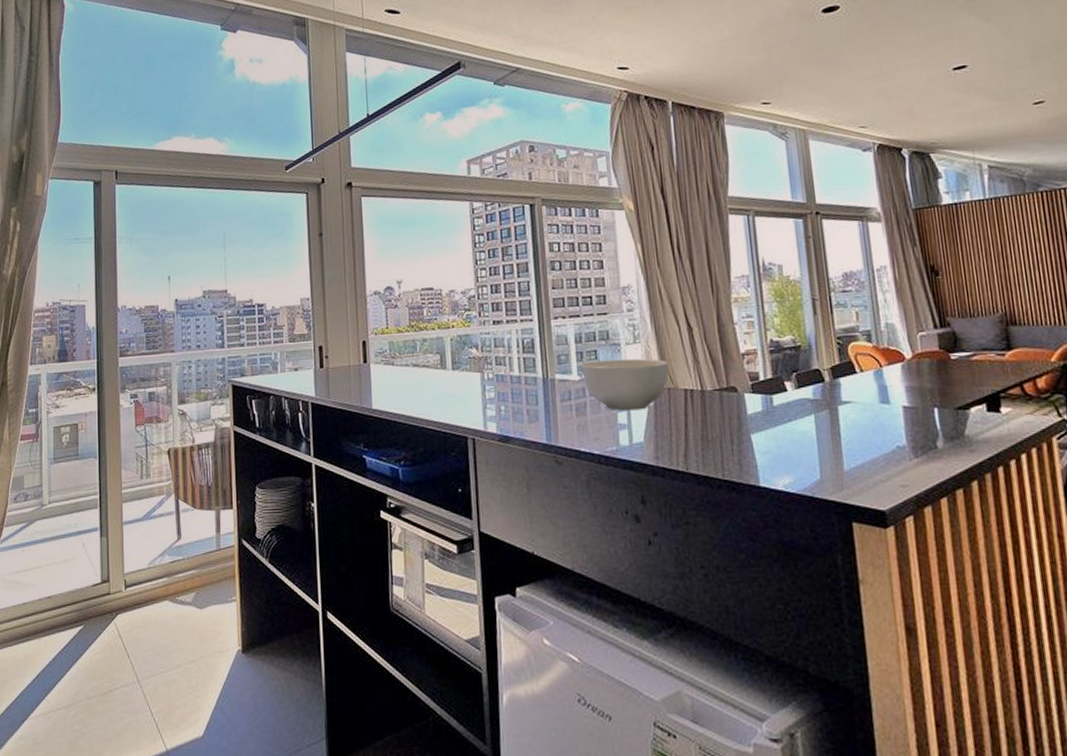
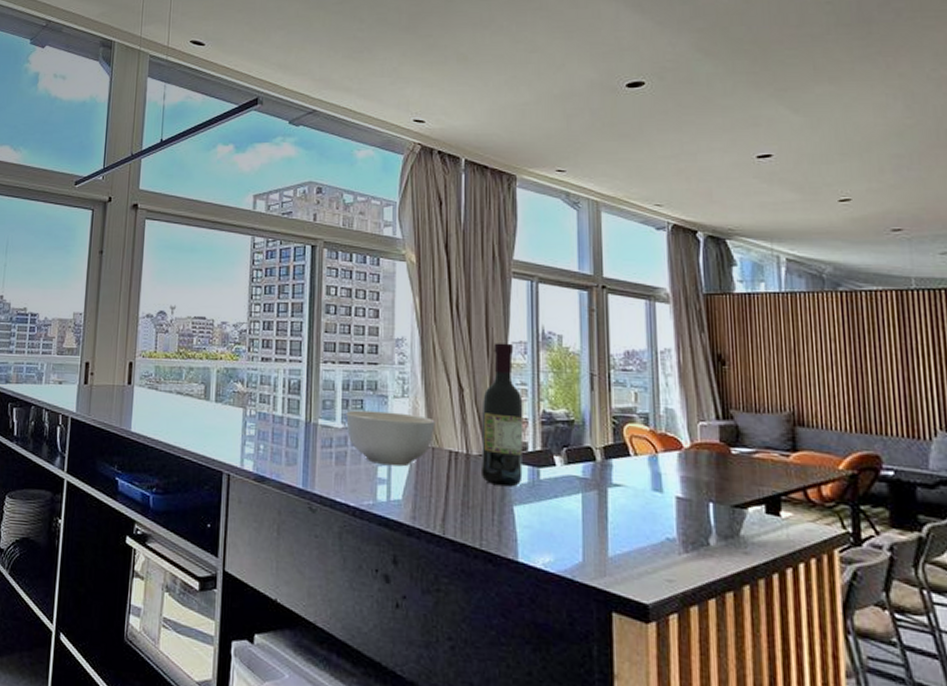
wine bottle: none [711,278,757,417] -> present [480,343,524,487]

